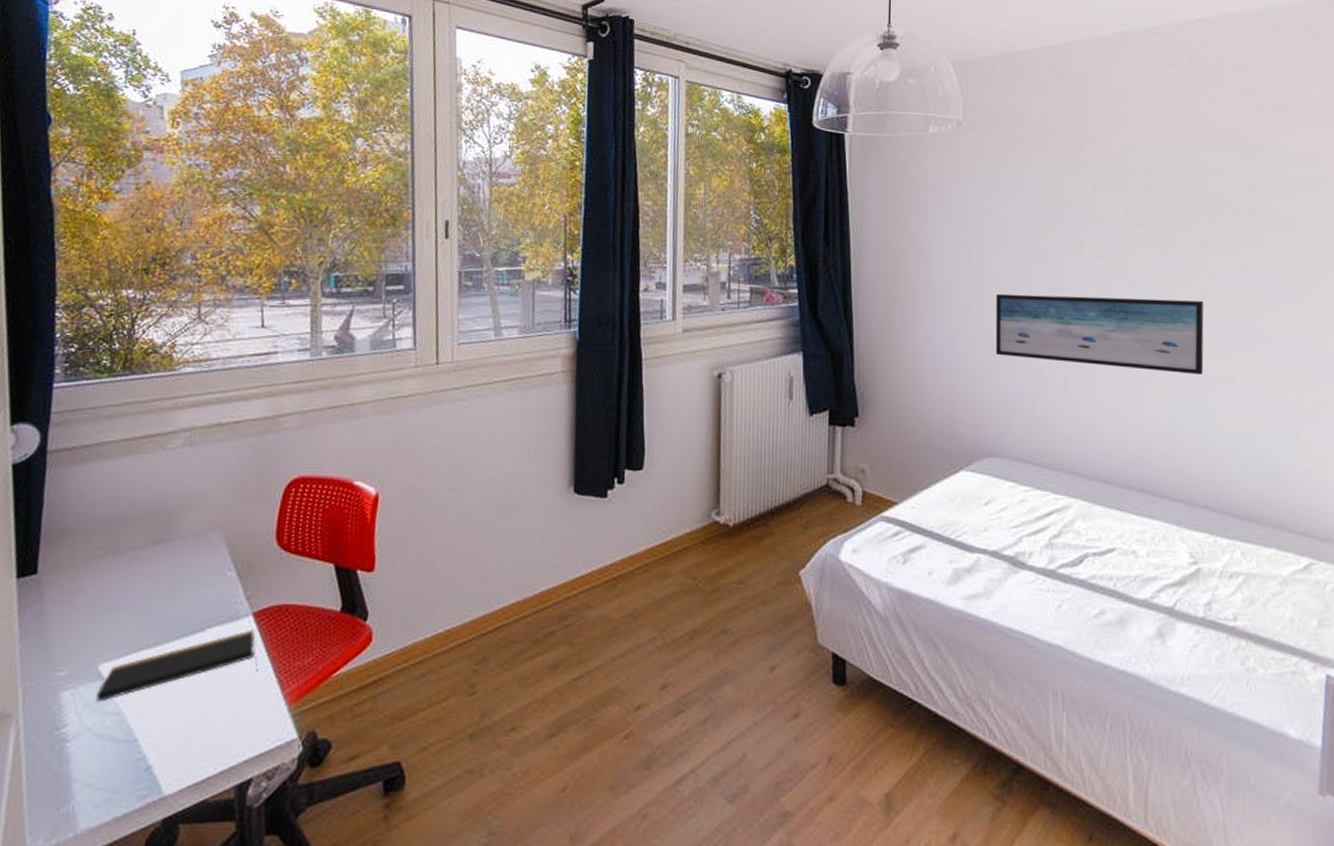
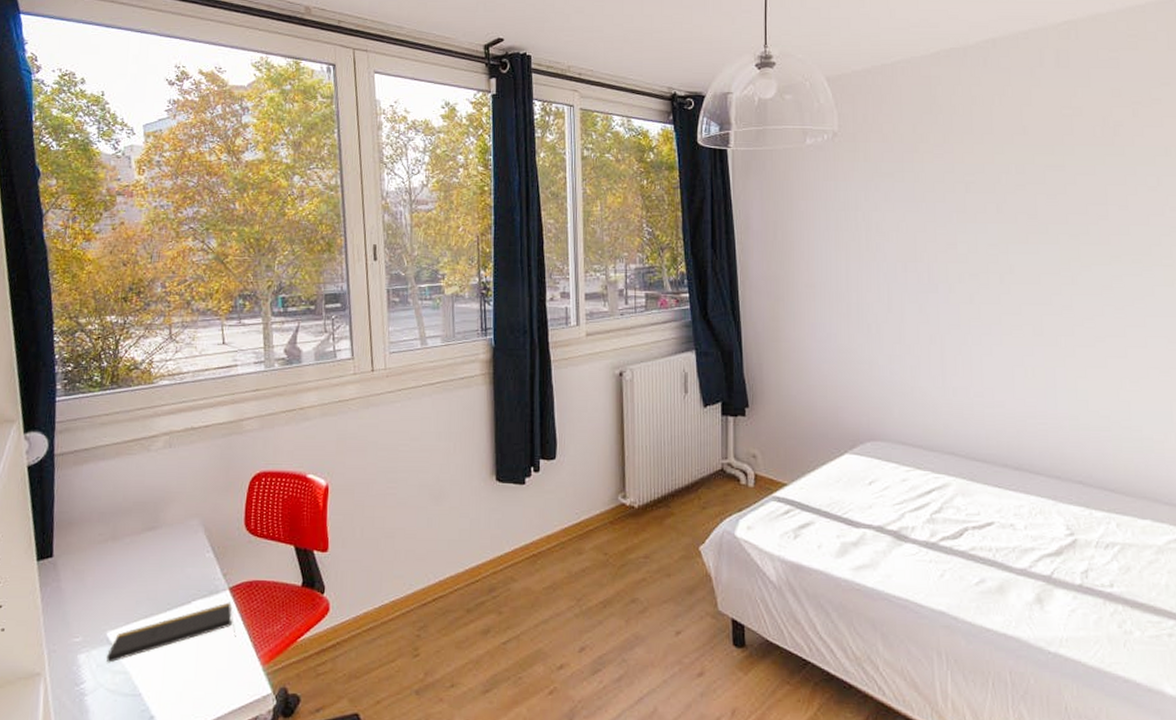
wall art: present [996,293,1204,376] -> none [874,289,1077,360]

